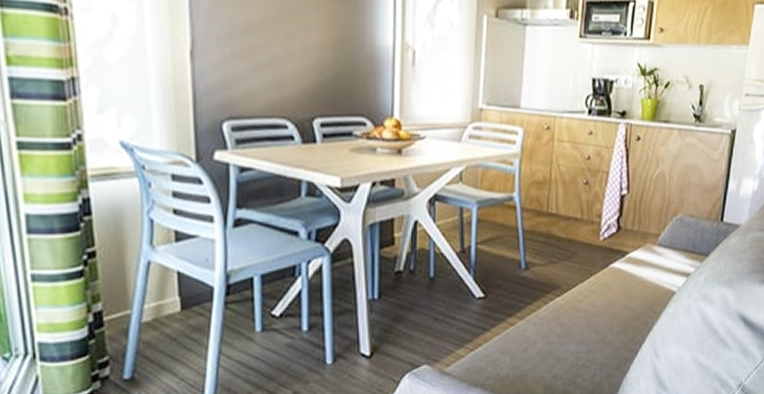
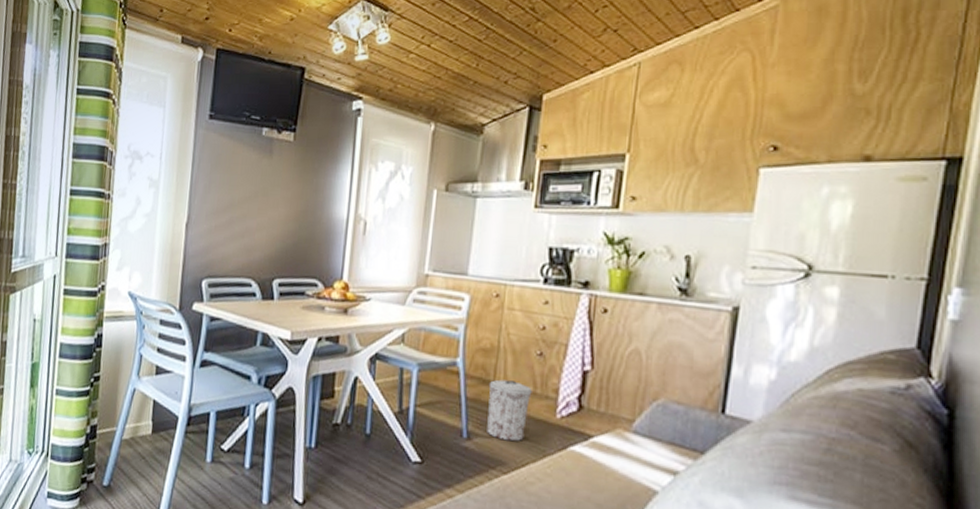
trash can: none [542,210,580,266] -> present [487,379,532,442]

